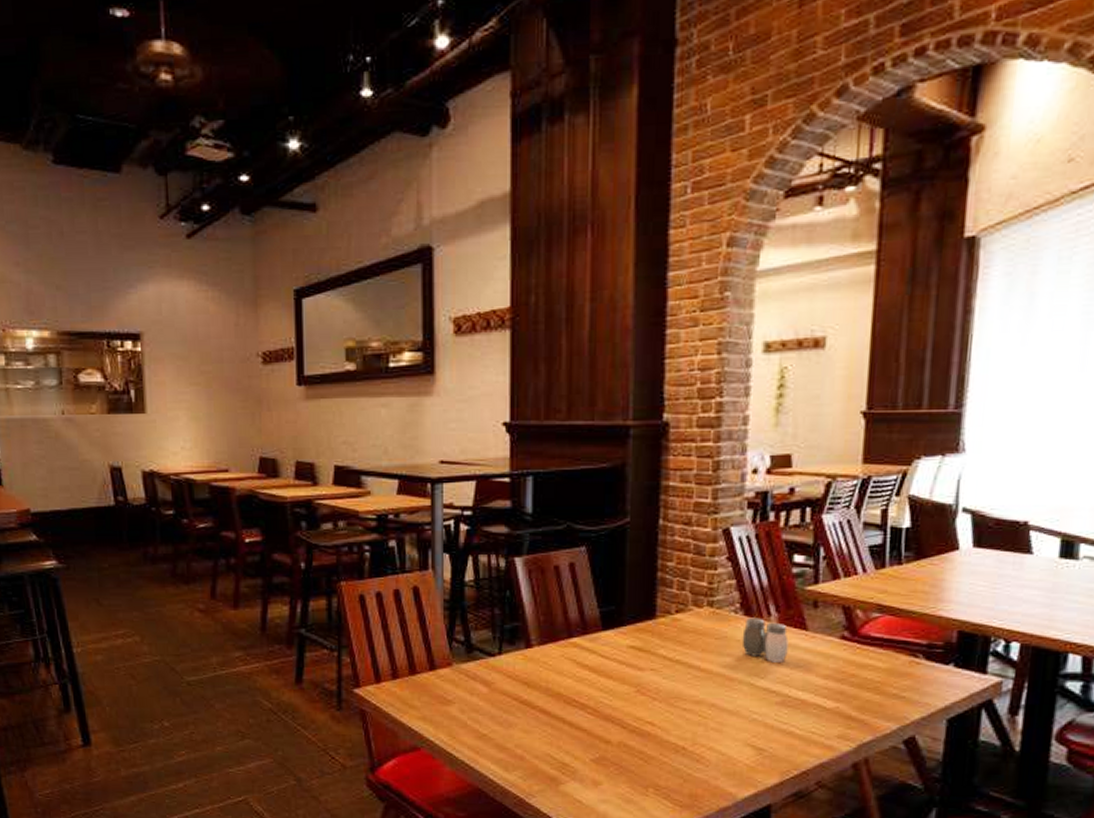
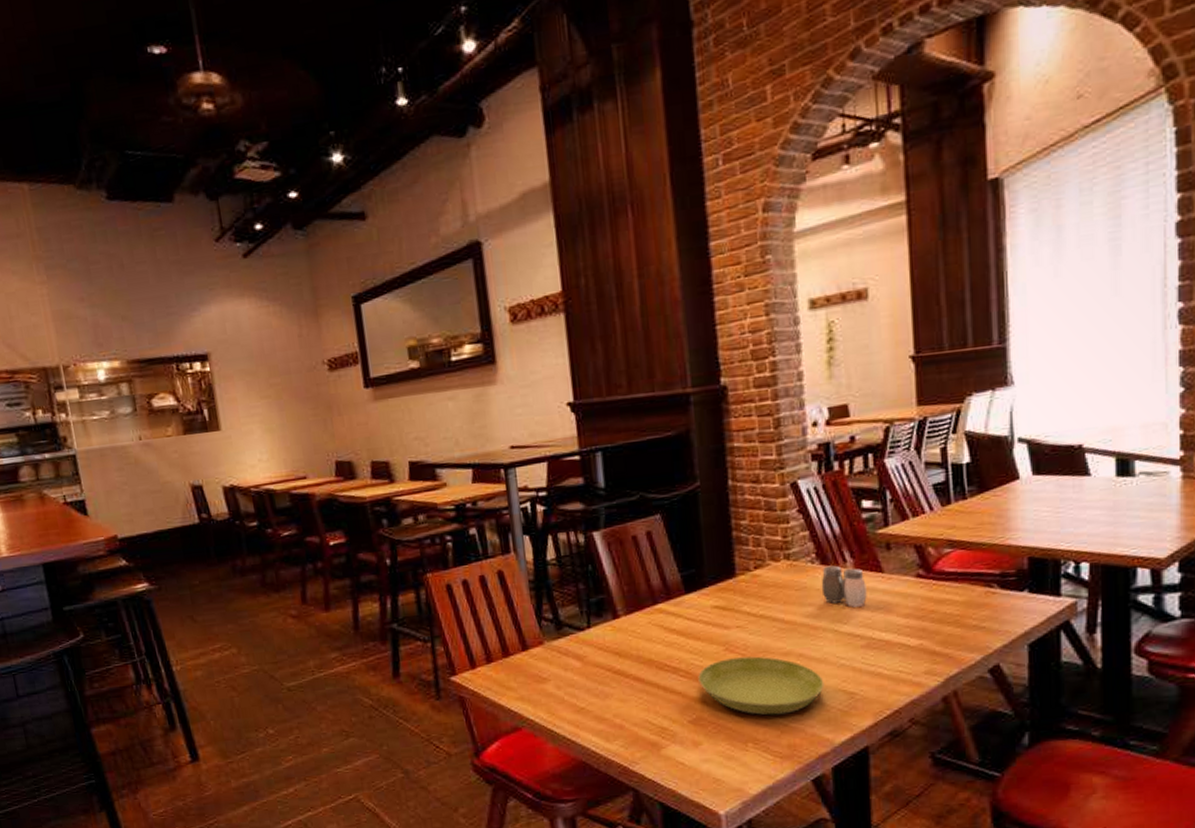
saucer: none [605,701,734,763] -> present [698,656,824,716]

